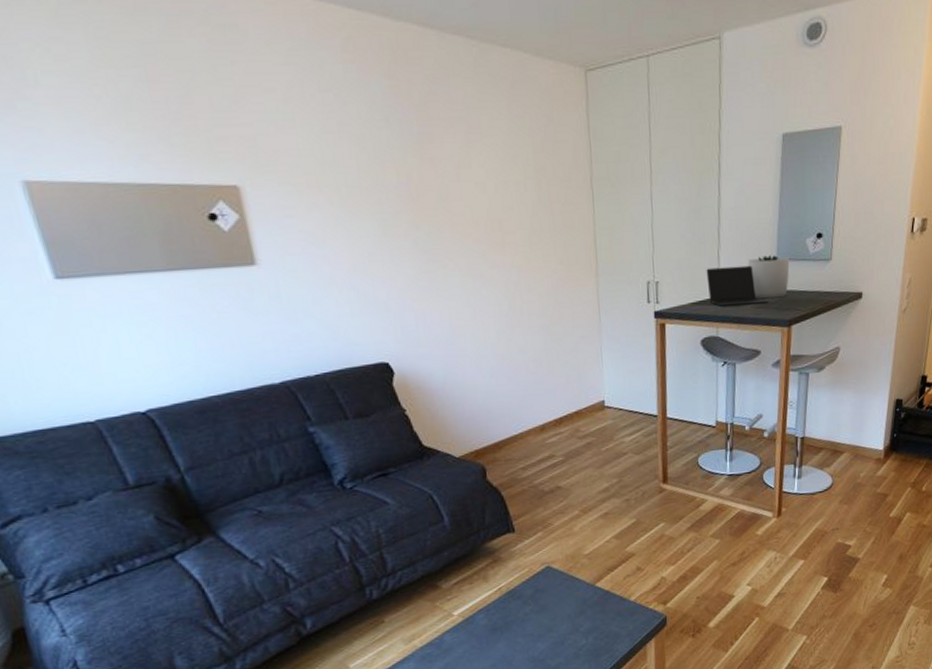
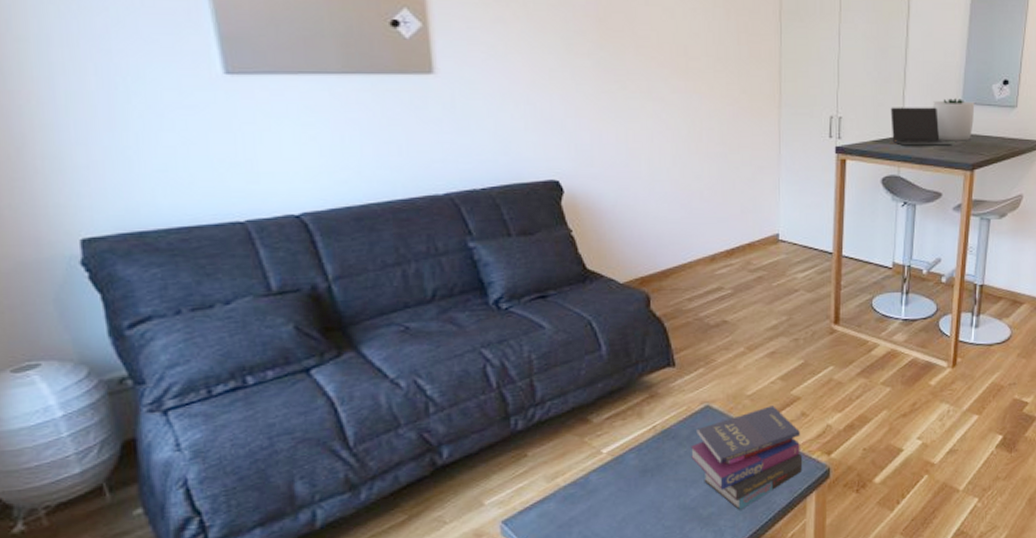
books: none [535,563,641,659] -> present [691,405,803,510]

